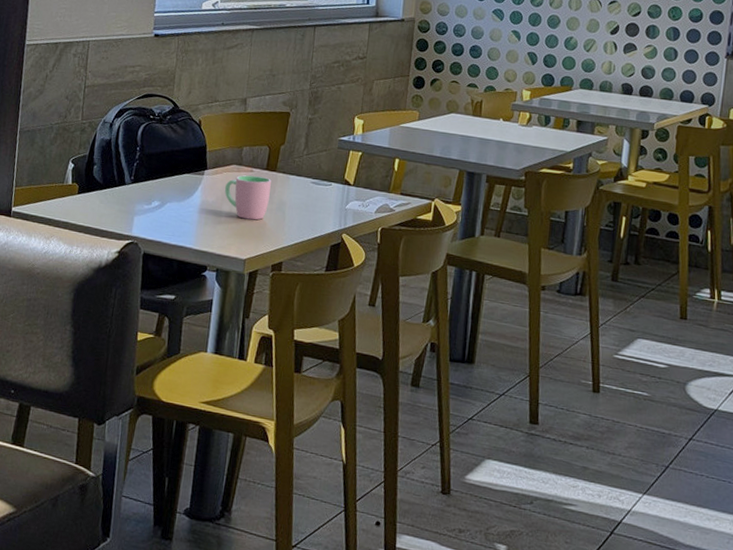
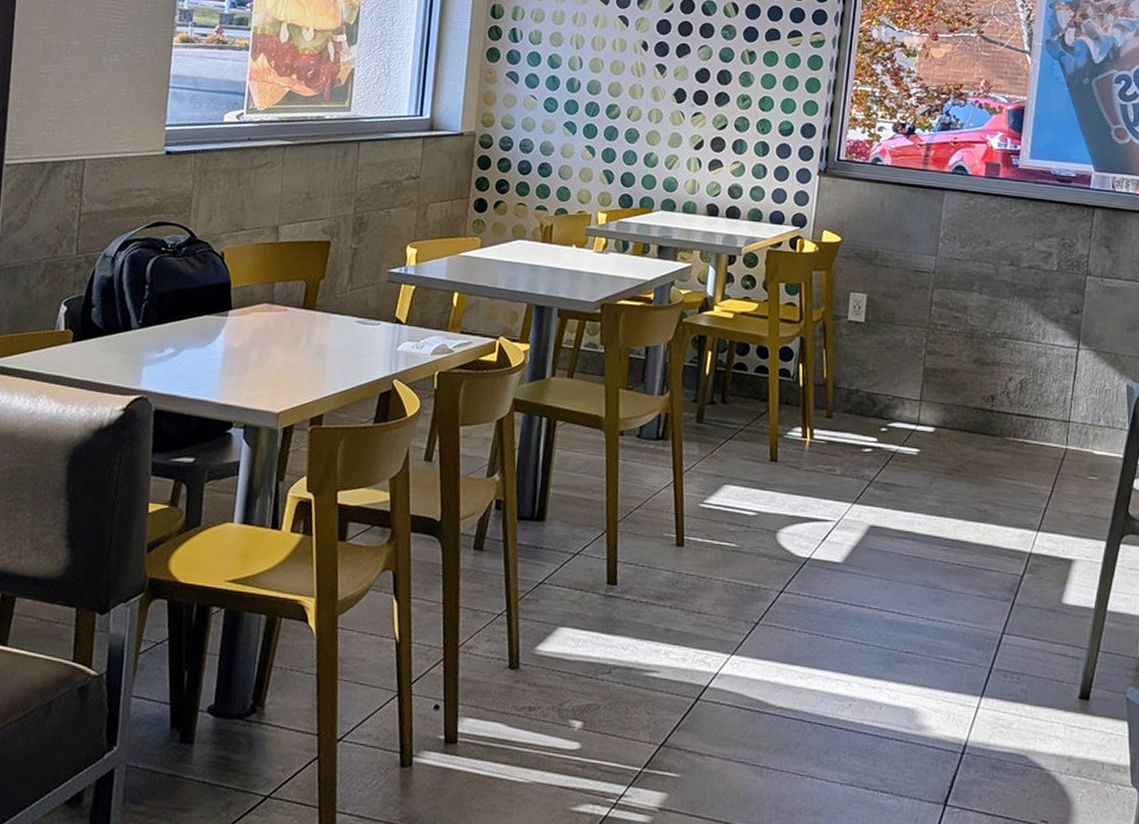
cup: present [224,175,271,220] -> none [253,315,309,367]

